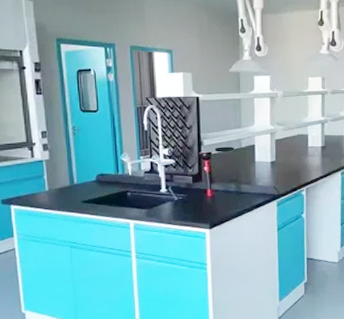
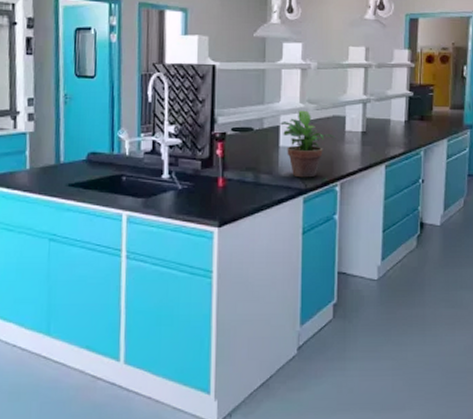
potted plant: none [255,131,300,186] -> present [280,110,335,178]

